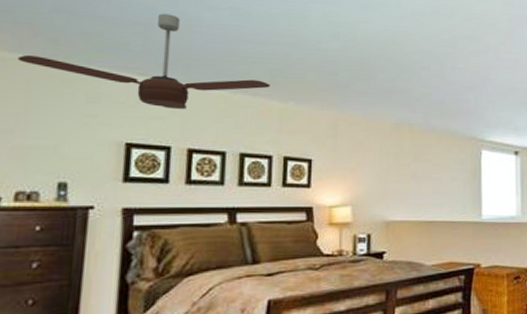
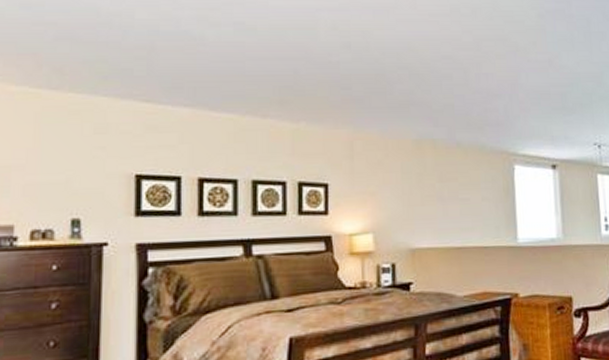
ceiling fan: present [18,13,271,109] -> none [25,34,280,136]

